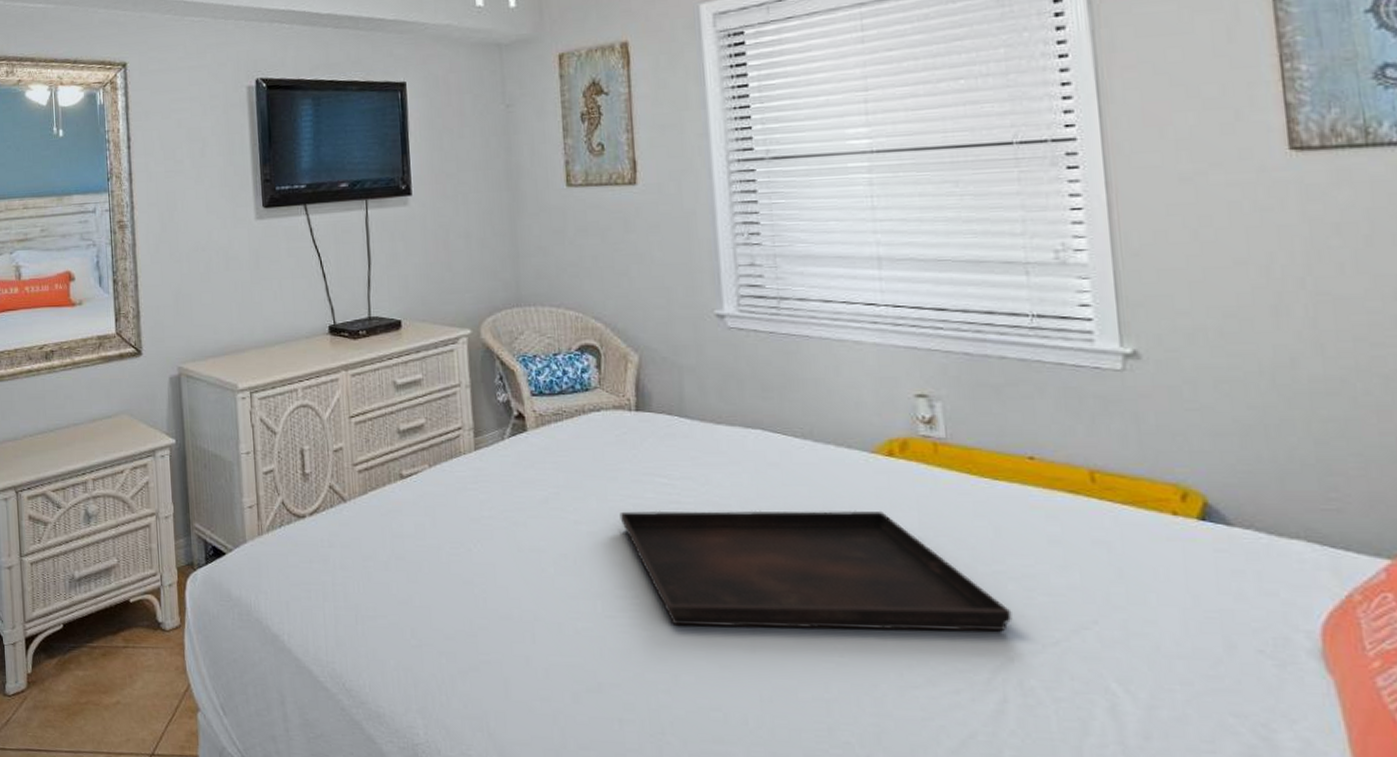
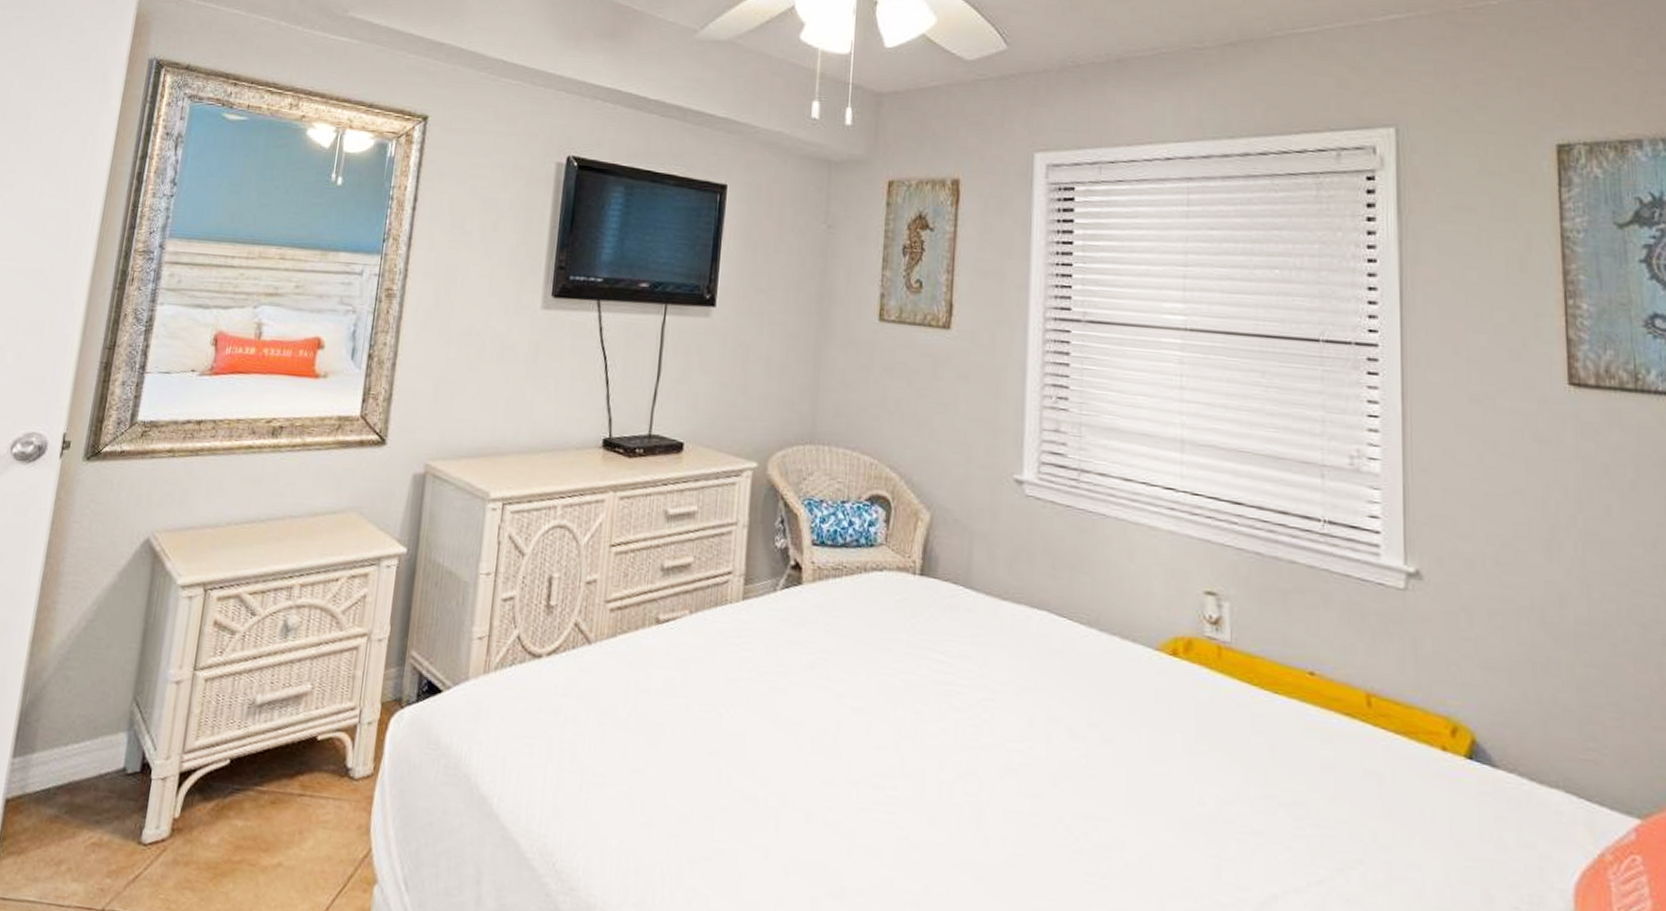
serving tray: present [619,510,1013,632] -> none [888,687,1280,864]

